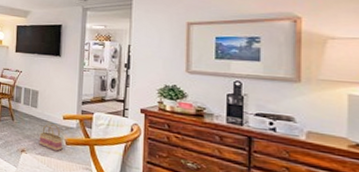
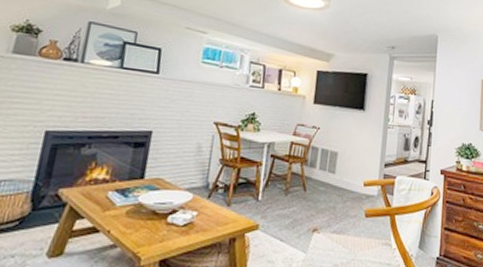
basket: present [39,124,63,152] -> none [334,193,363,226]

